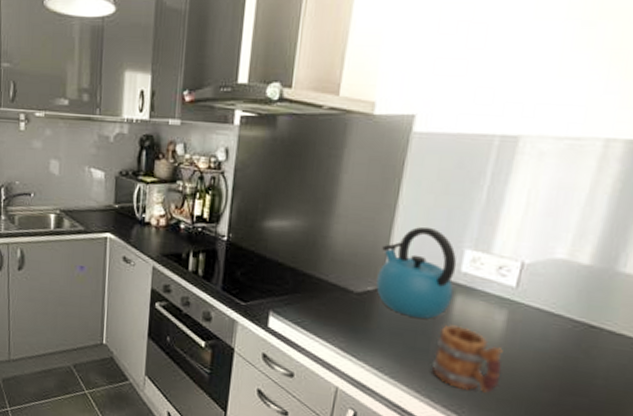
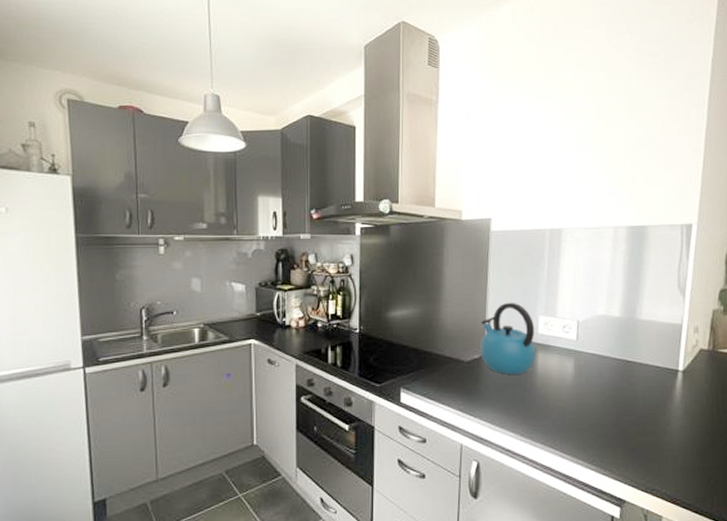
mug: present [432,325,503,393] -> none [529,376,578,426]

